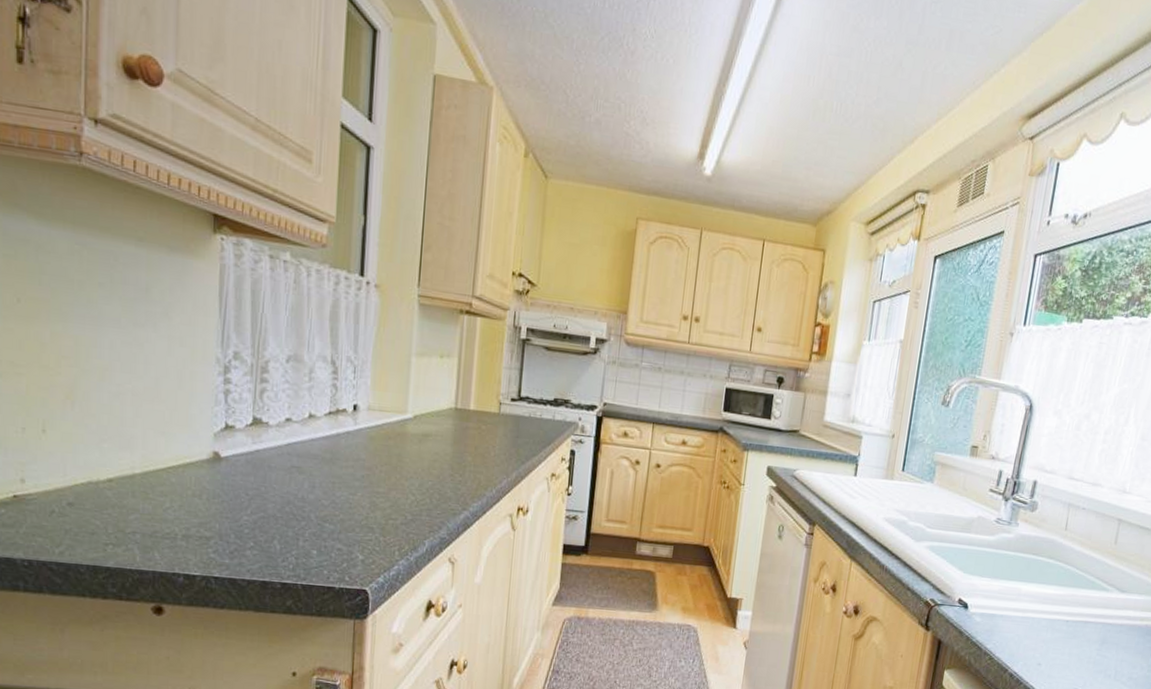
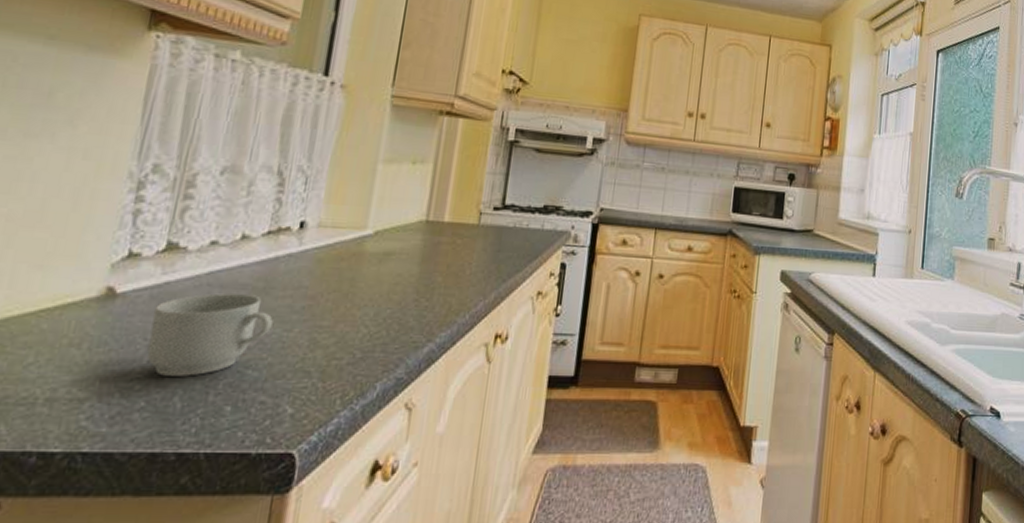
mug: none [250,461,341,526] -> present [147,293,273,377]

